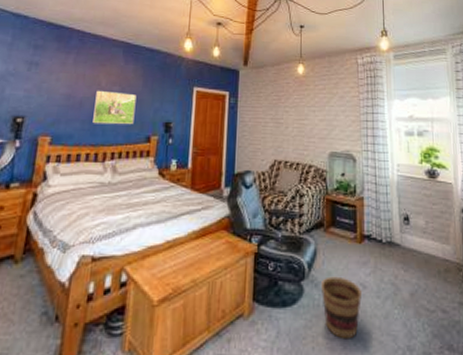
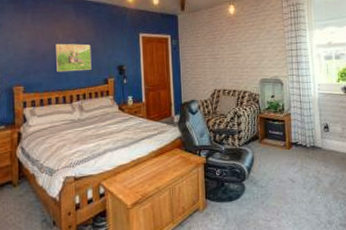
basket: present [320,276,362,340] -> none [258,175,291,220]

